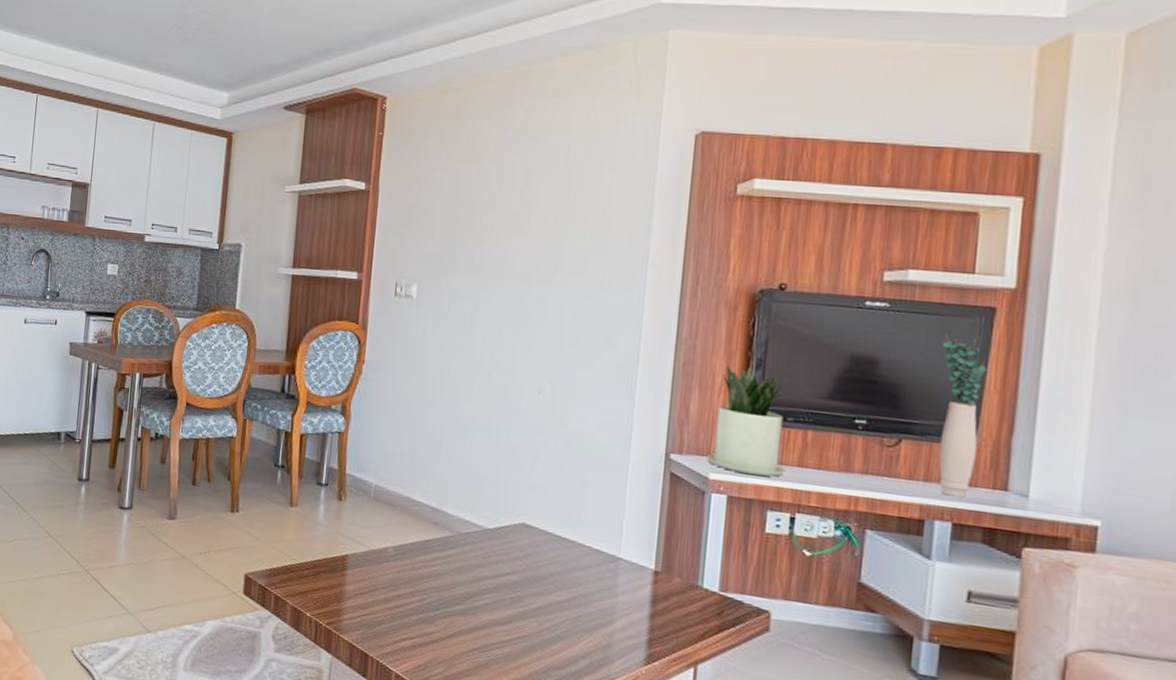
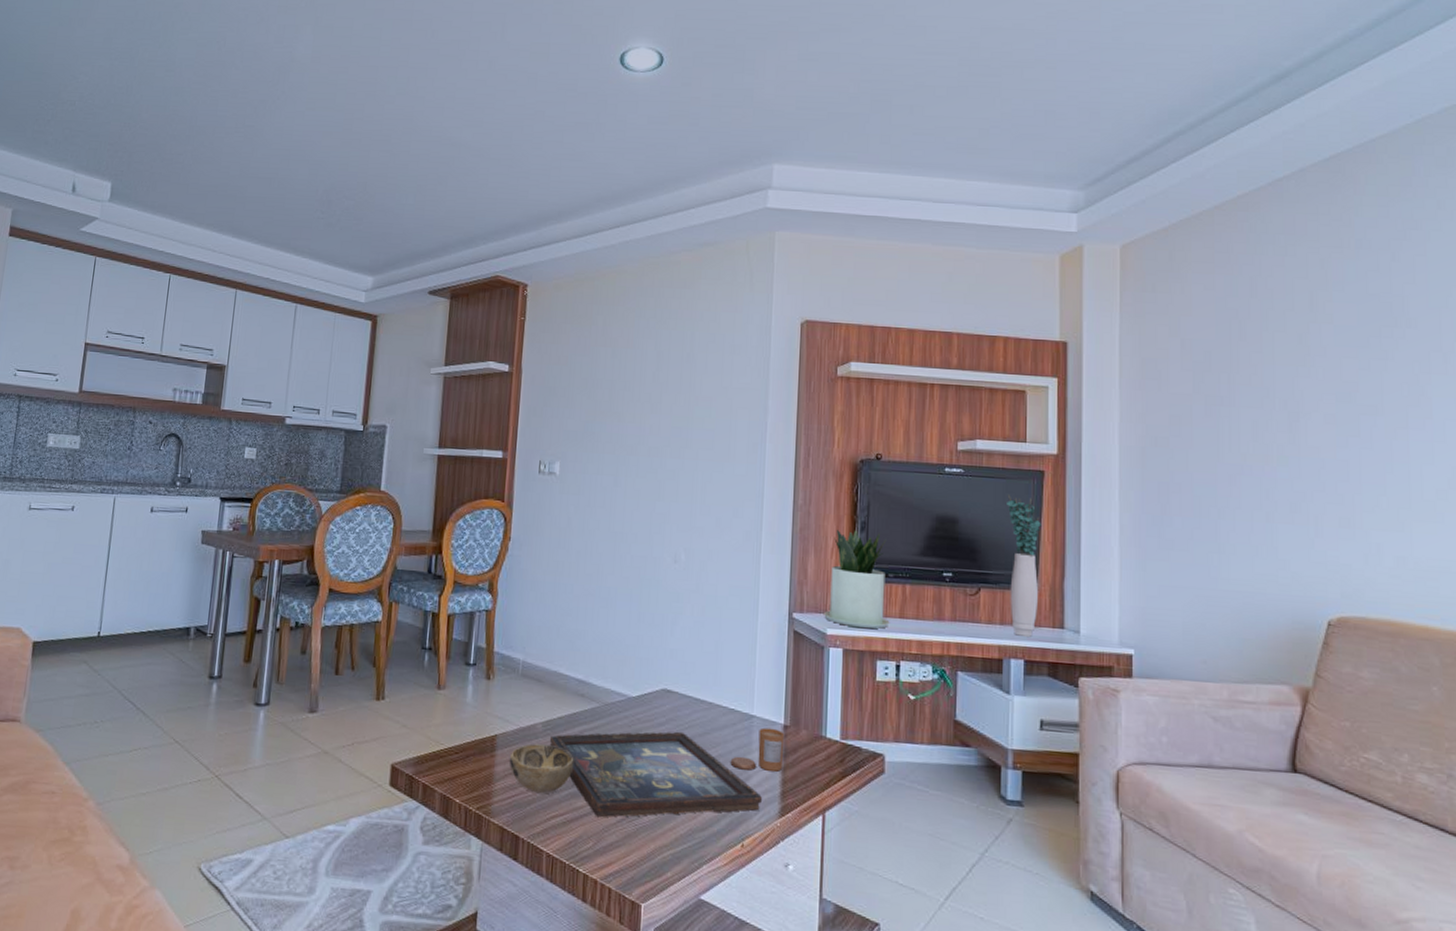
decorative bowl: none [359,566,426,617] -> present [509,744,574,794]
decorative tray: none [400,559,626,656] -> present [549,731,762,818]
candle: none [592,571,655,619] -> present [730,727,785,773]

